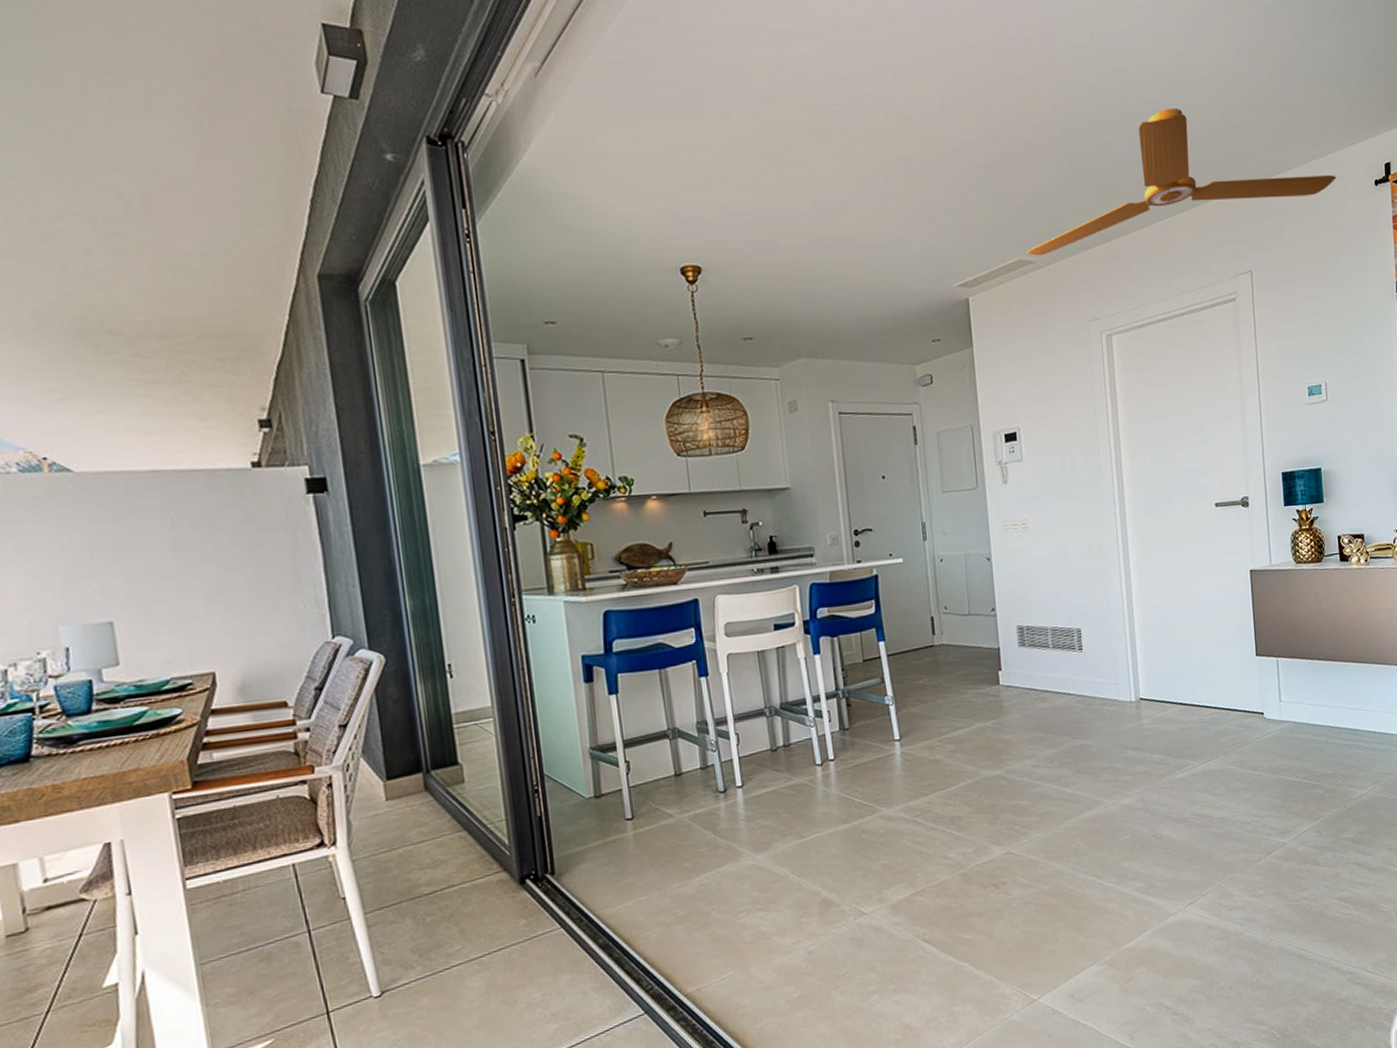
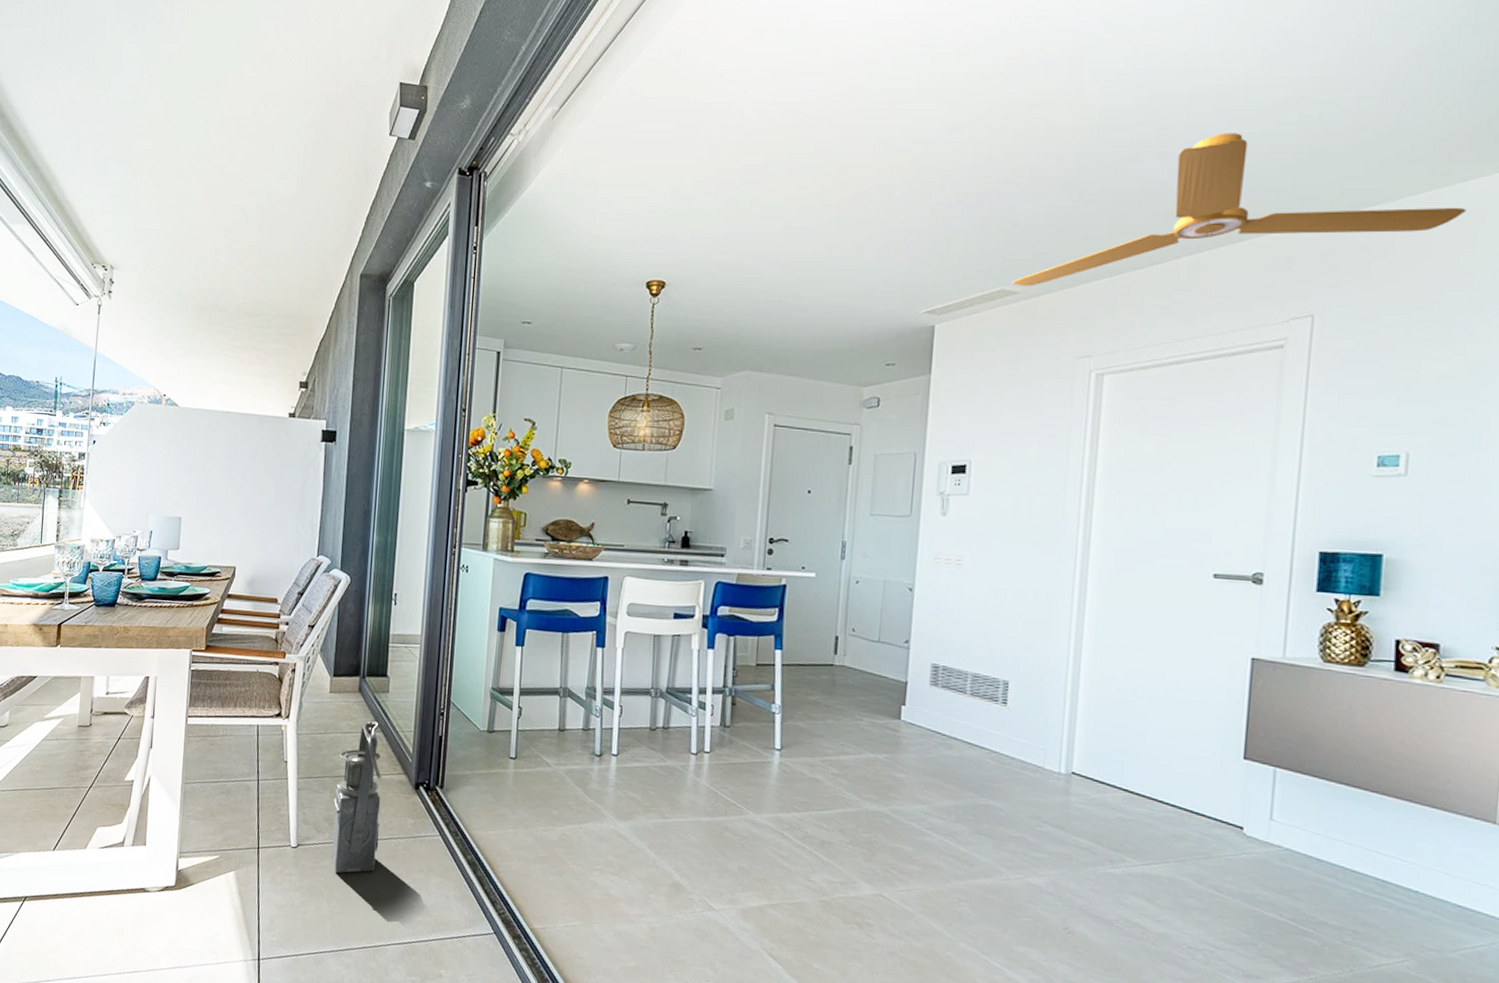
lantern: none [416,820,489,1010] -> present [331,721,383,874]

